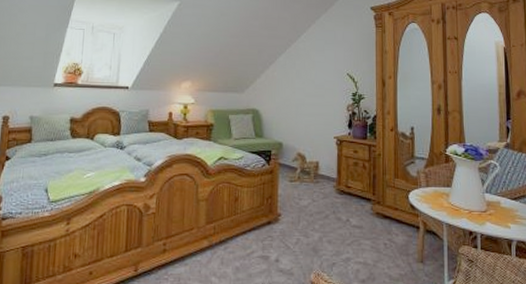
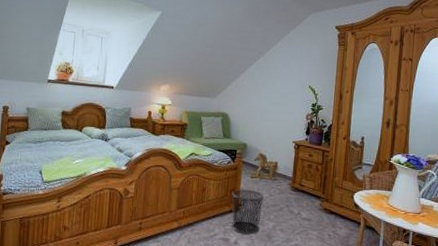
waste bin: none [269,196,307,250] -> present [232,189,265,235]

